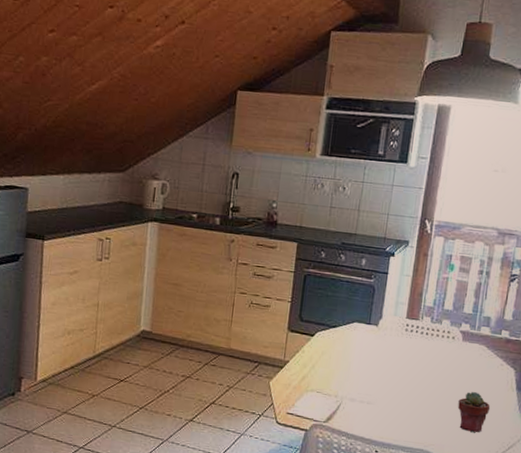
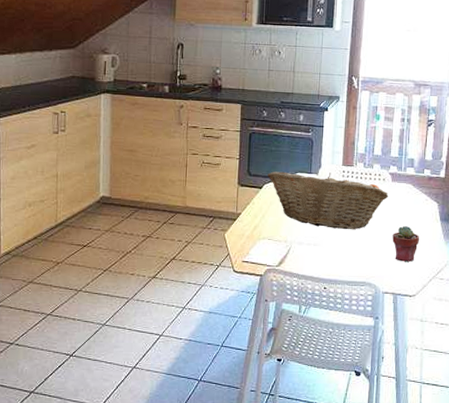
fruit basket: none [321,318,458,391] -> present [267,171,389,230]

